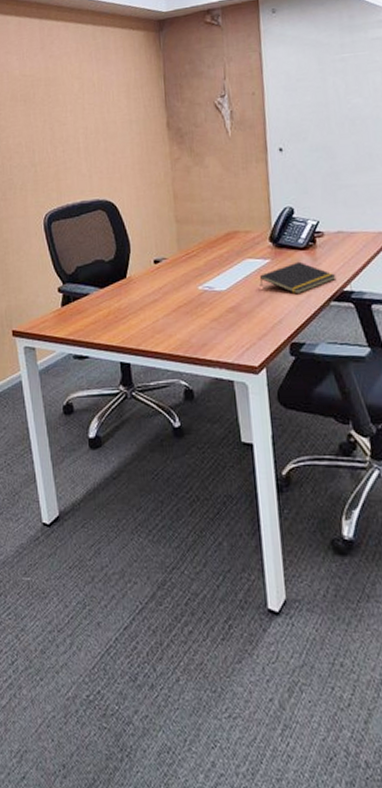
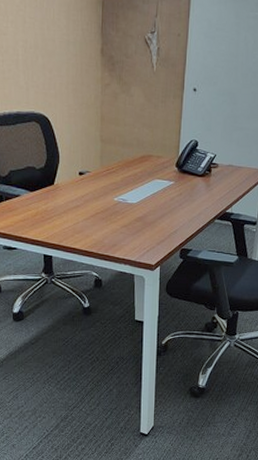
notepad: present [259,261,337,295] -> none [163,186,222,212]

